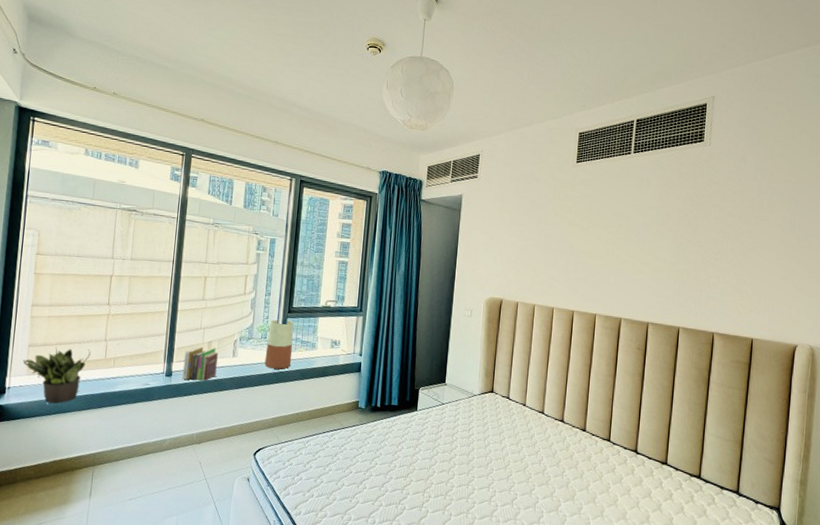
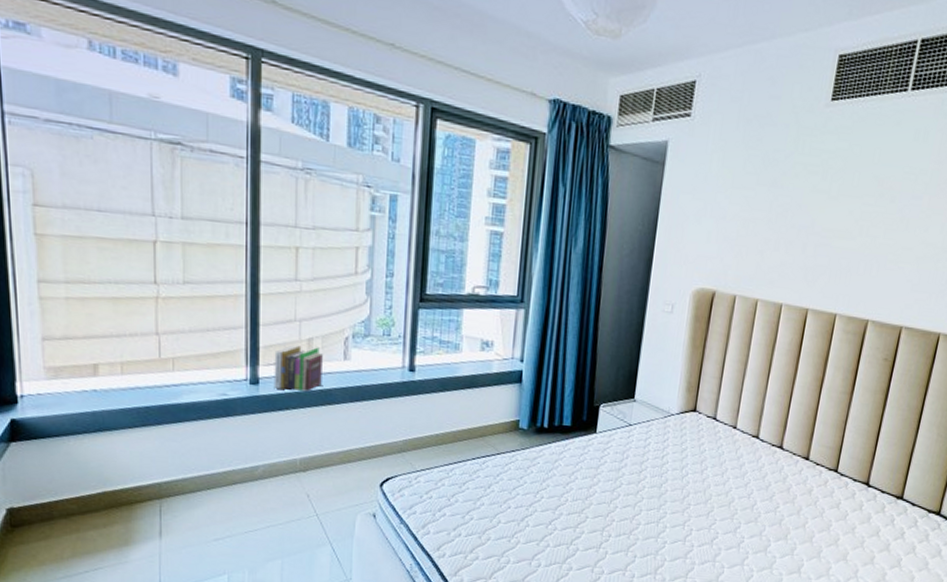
potted plant: present [22,347,91,404] -> none [36,341,137,419]
vase: present [264,319,294,369] -> none [389,310,429,378]

